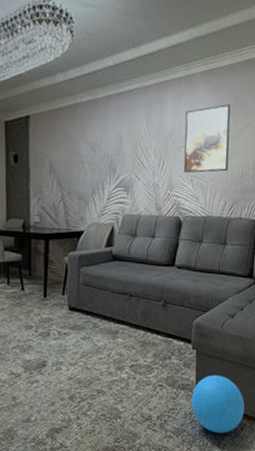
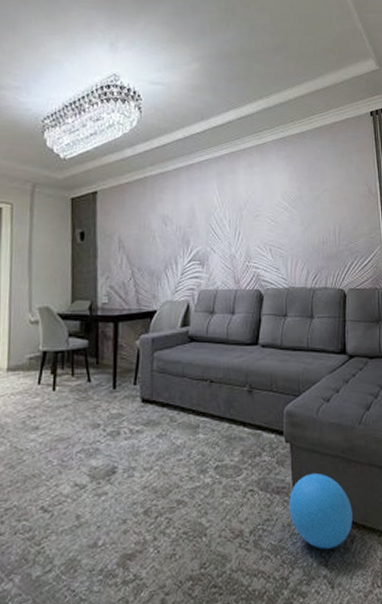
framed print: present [183,103,231,173] -> none [259,170,308,243]

